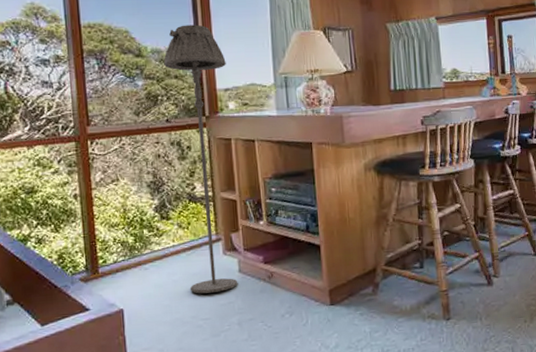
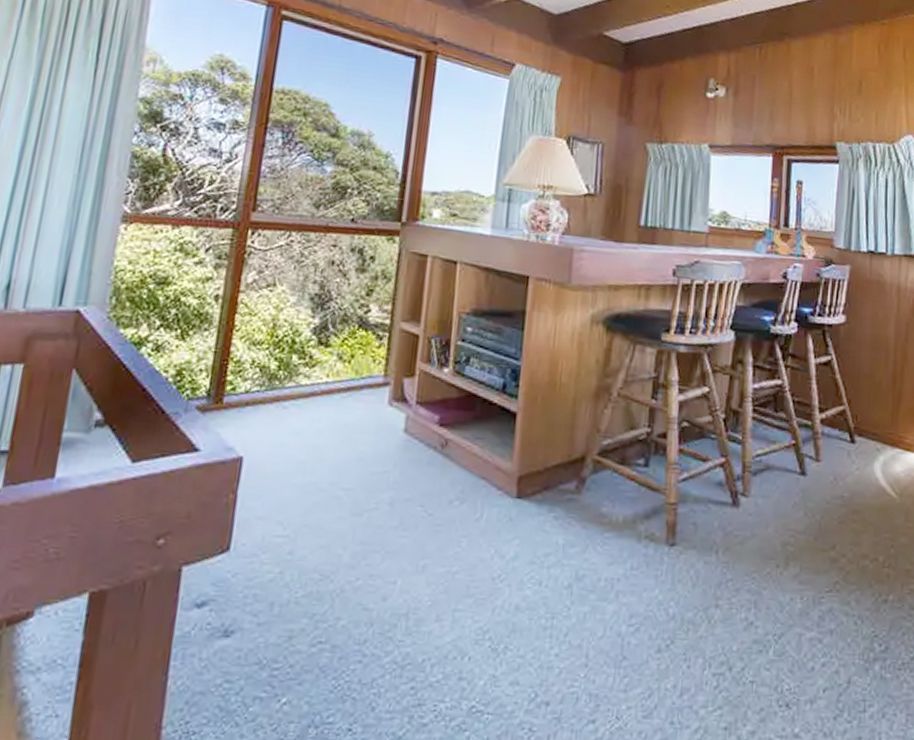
floor lamp: present [164,24,238,294] -> none [336,107,440,455]

